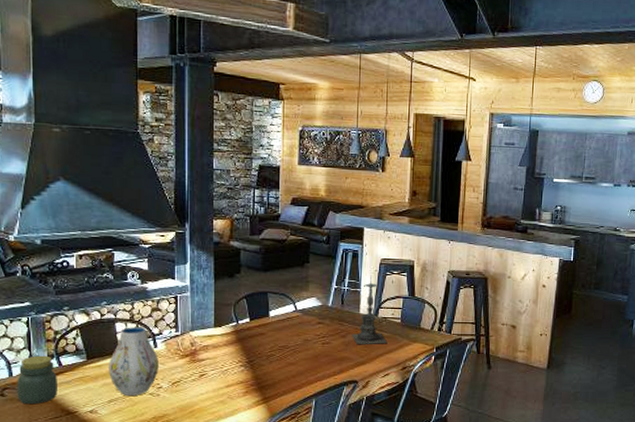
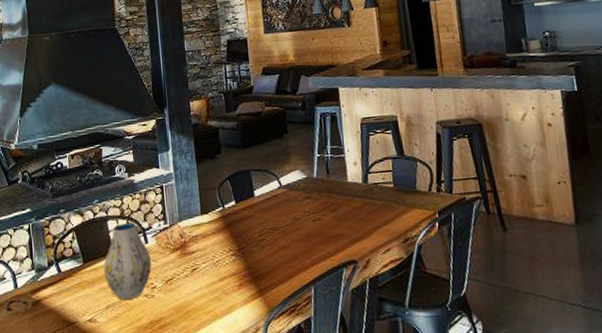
jar: present [17,355,57,405] -> none [21,262,58,318]
candle holder: present [352,275,388,345] -> none [342,137,383,219]

